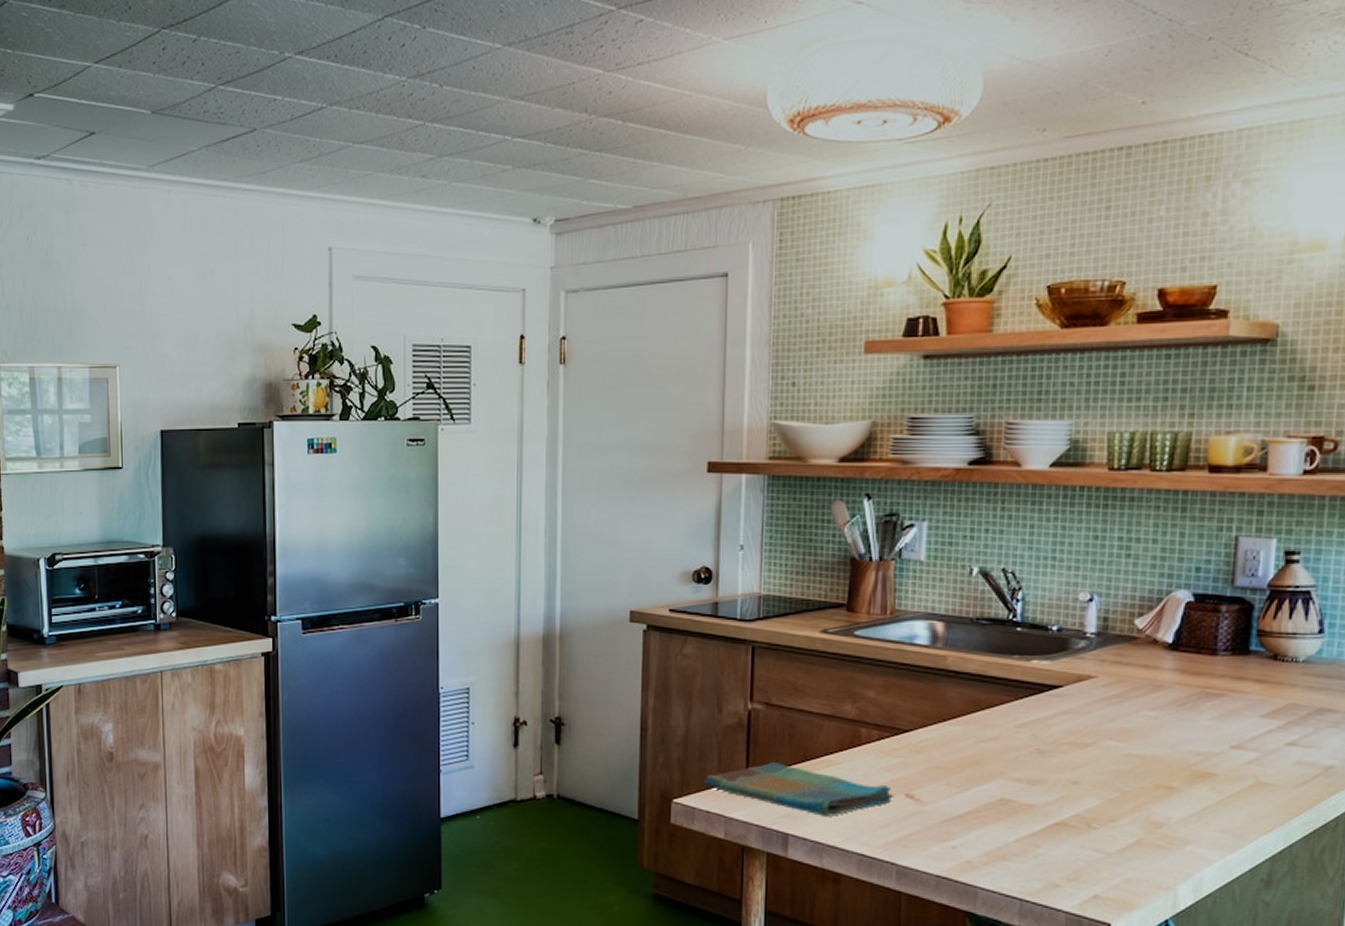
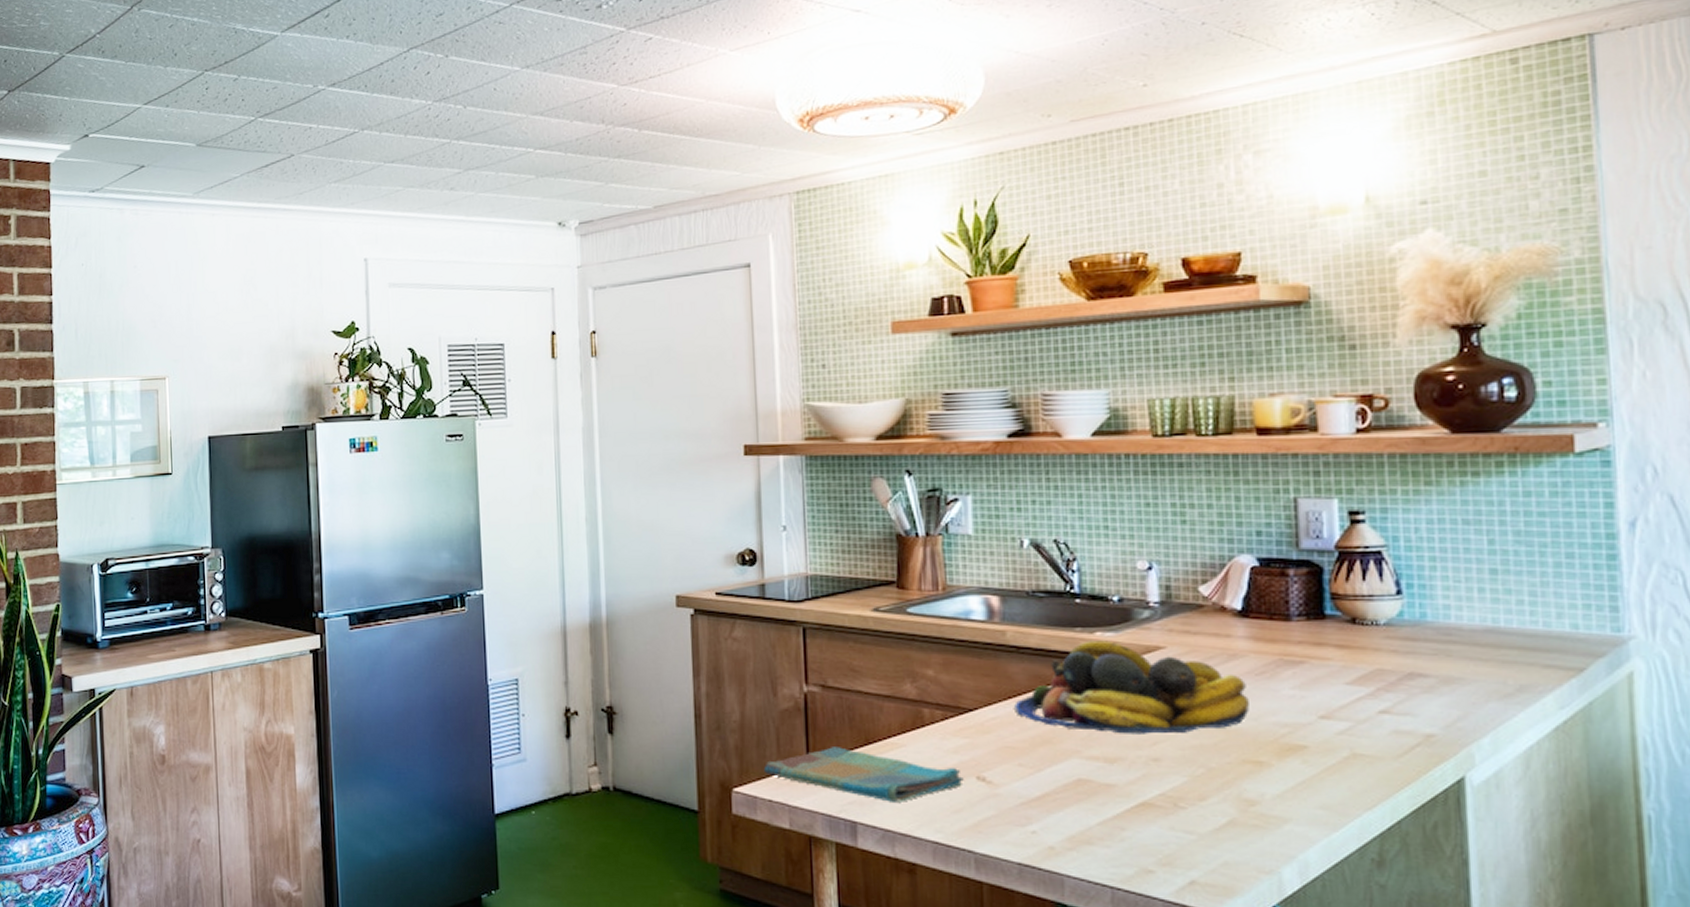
fruit bowl: none [948,668,1168,760] -> present [1014,640,1249,734]

